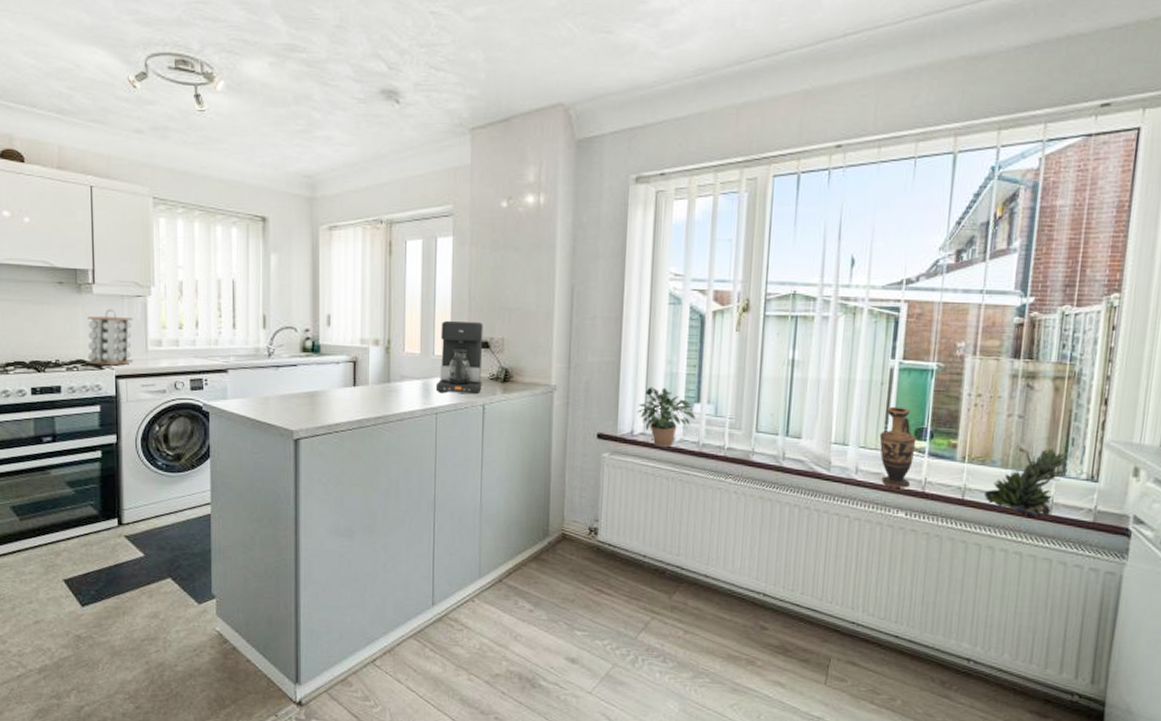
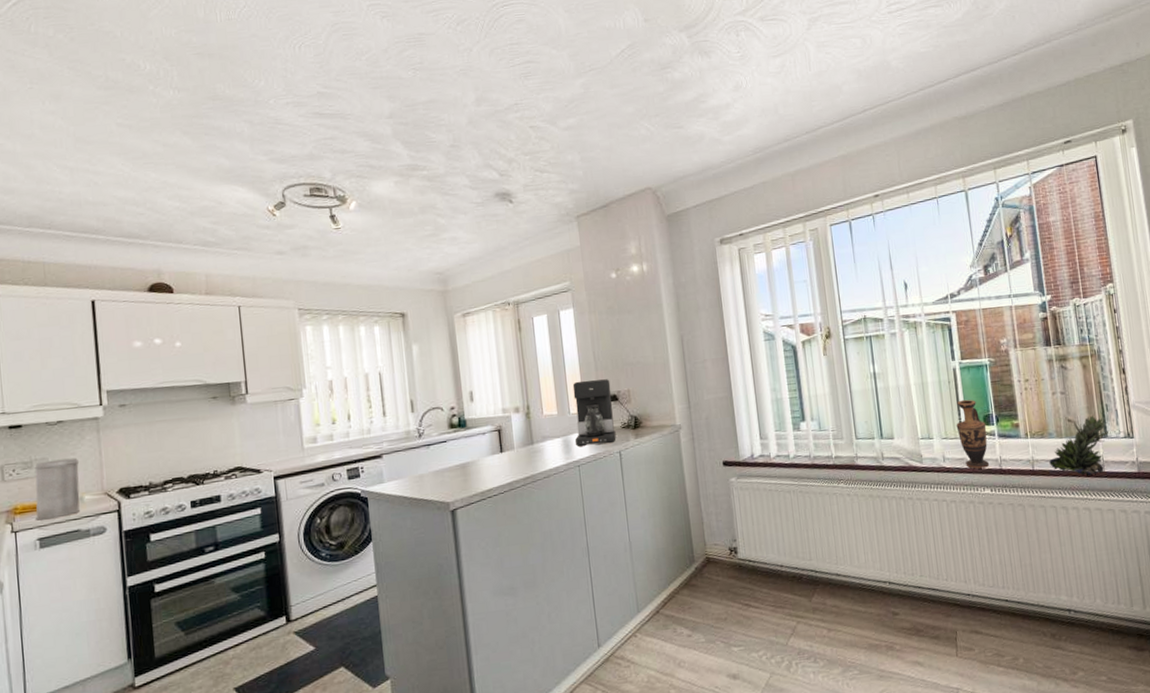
spice rack: present [86,309,133,366] -> none [243,415,289,470]
potted plant: present [637,386,695,448] -> none [753,412,803,466]

